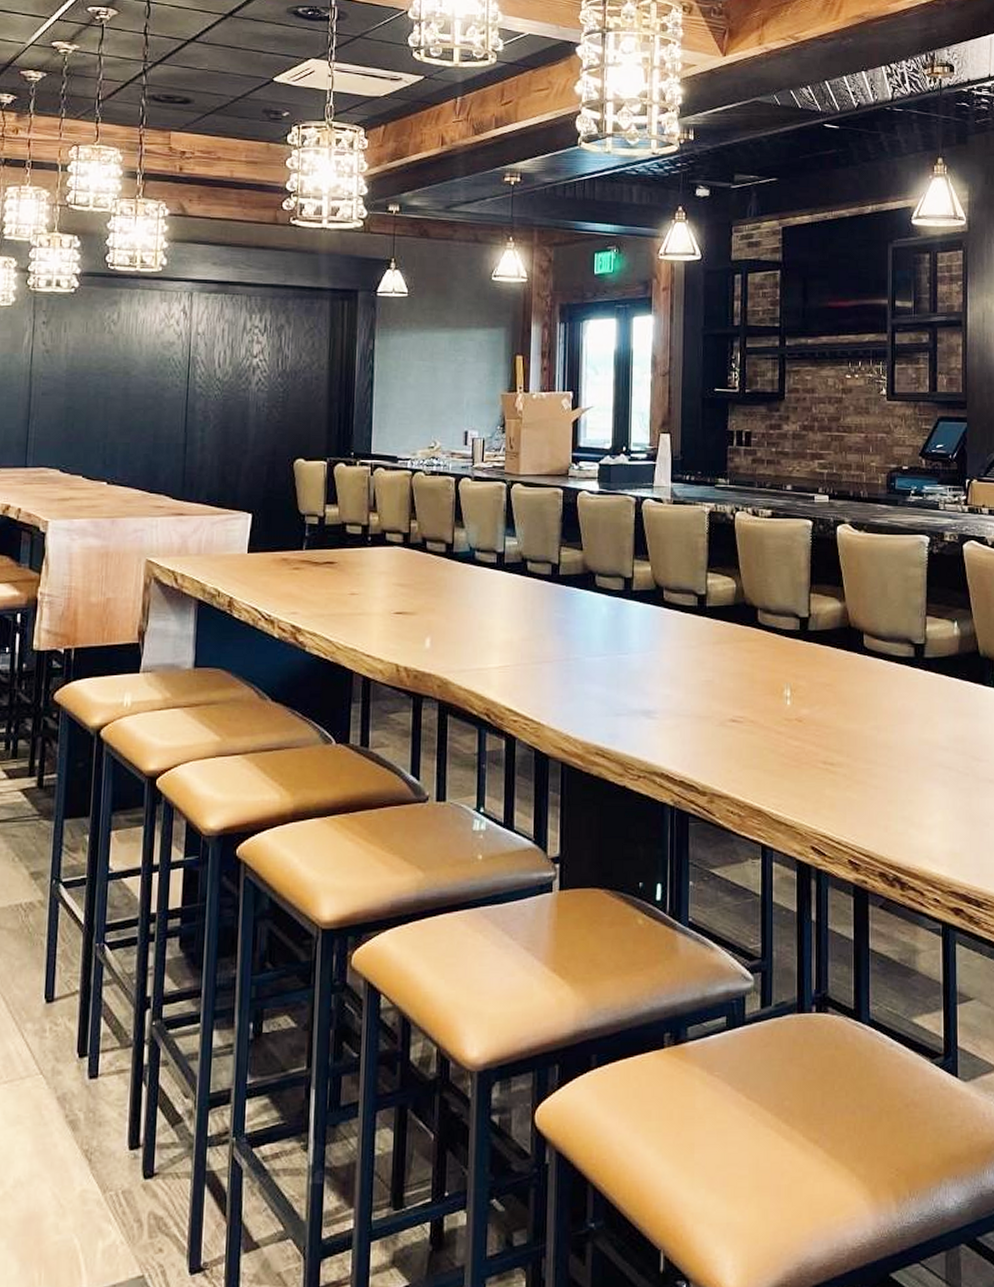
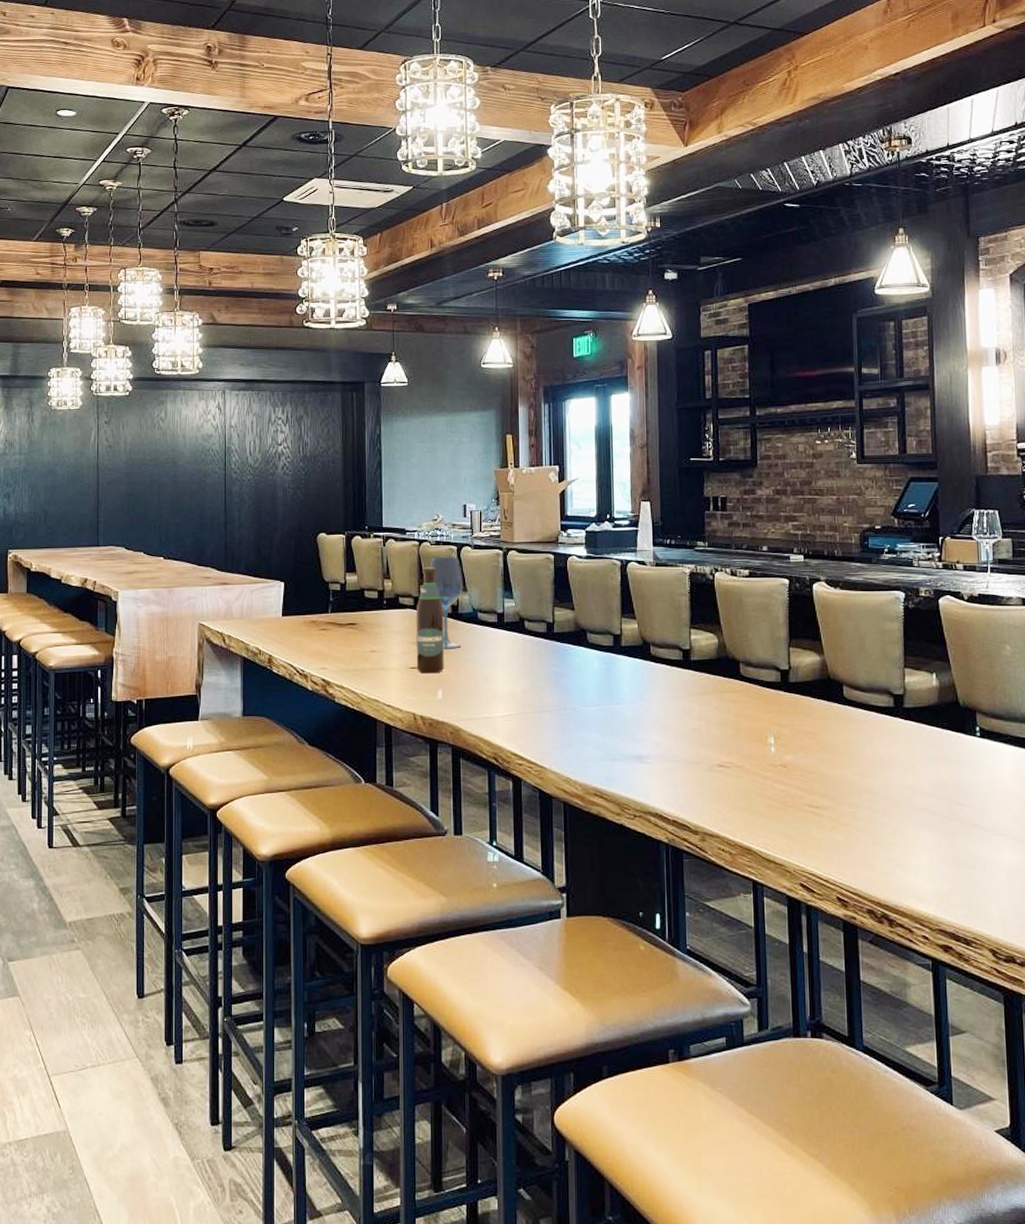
bottle: none [402,500,437,620] -> present [416,567,445,674]
wineglass: none [423,489,460,592] -> present [429,557,463,649]

